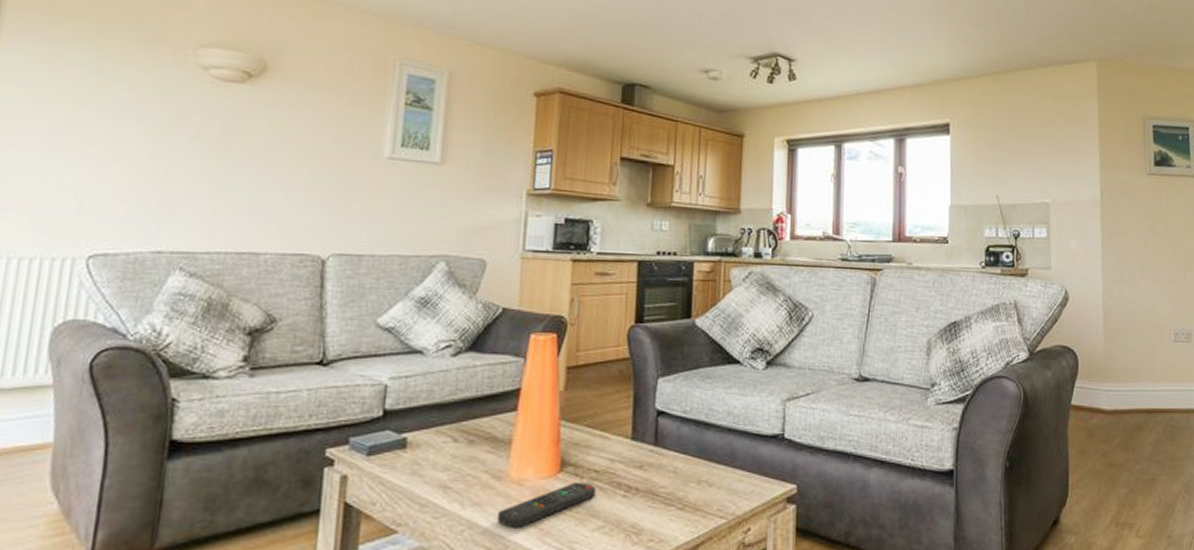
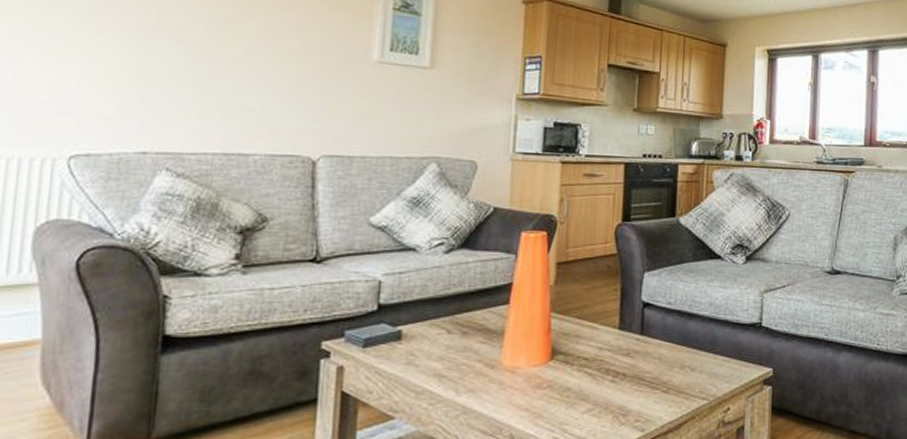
remote control: present [497,482,597,528] -> none [491,369,586,412]

